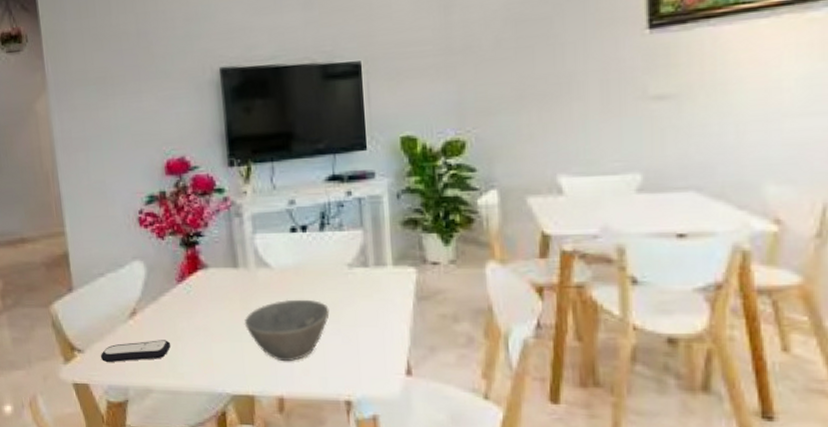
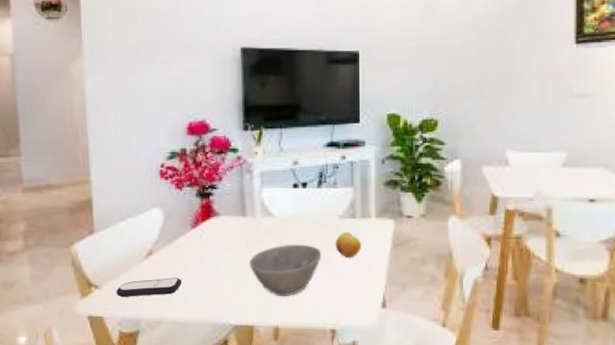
fruit: none [344,283,378,315] -> present [335,231,362,258]

